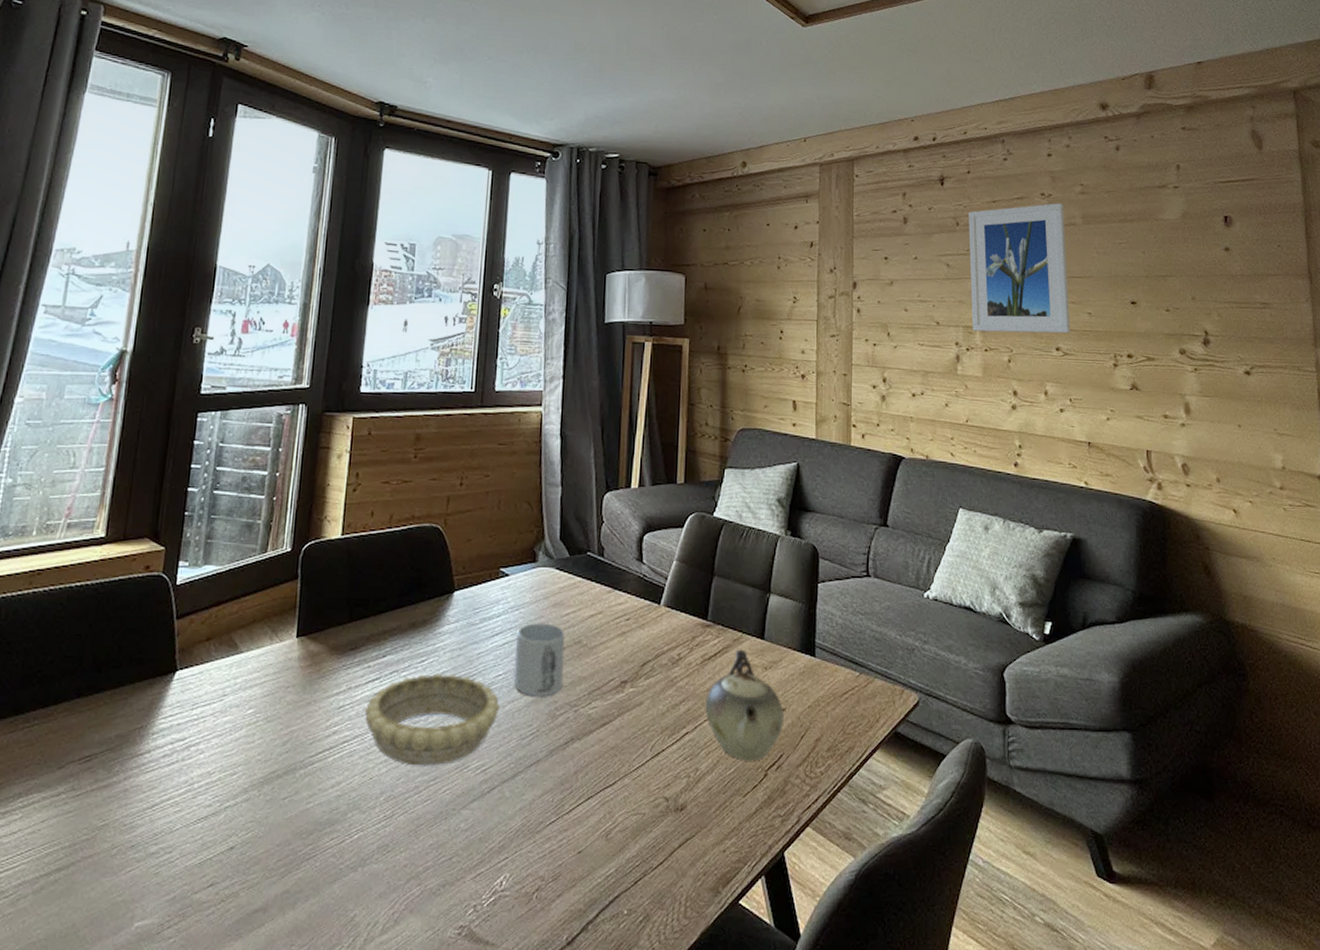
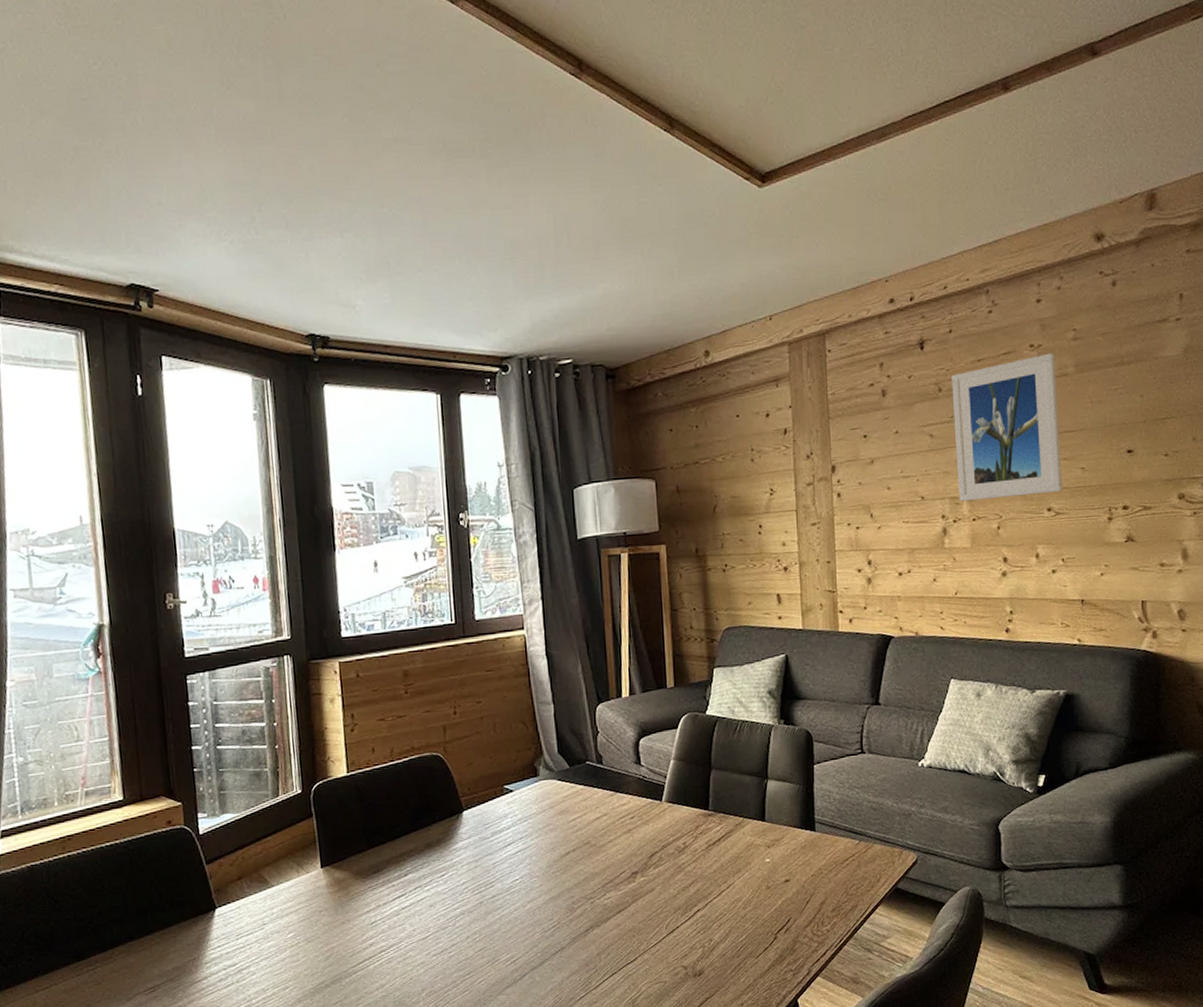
decorative bowl: present [364,673,500,766] -> none [395,883,521,965]
mug: present [514,623,565,697] -> none [528,829,577,895]
teapot: present [705,649,784,761] -> none [713,832,789,928]

